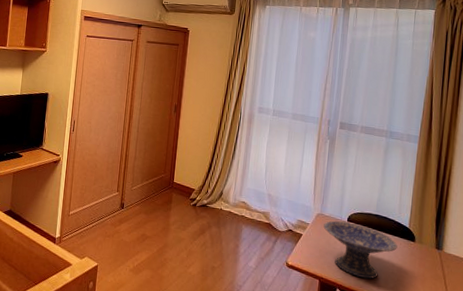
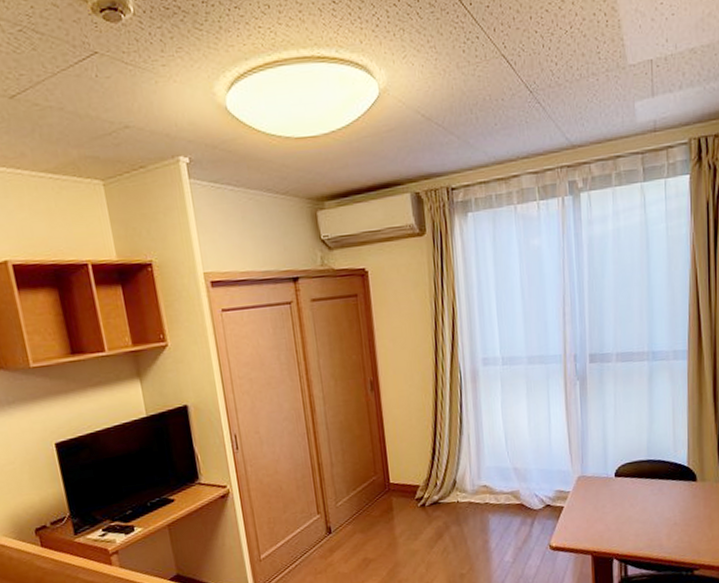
decorative bowl: present [323,220,398,279] -> none [587,477,677,540]

